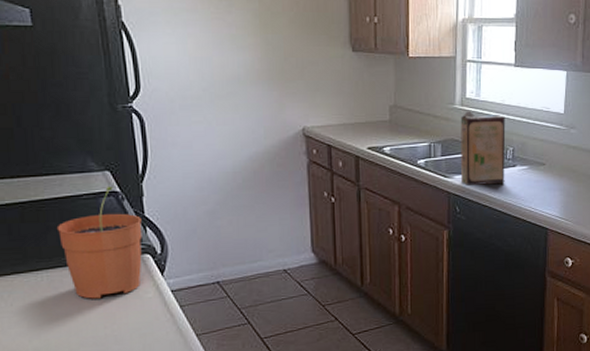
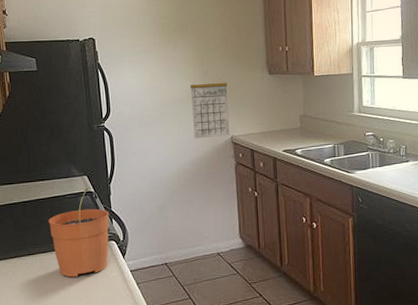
calendar: none [250,46,301,129] -> present [191,74,230,139]
cereal box: present [460,111,506,187] -> none [359,117,400,180]

